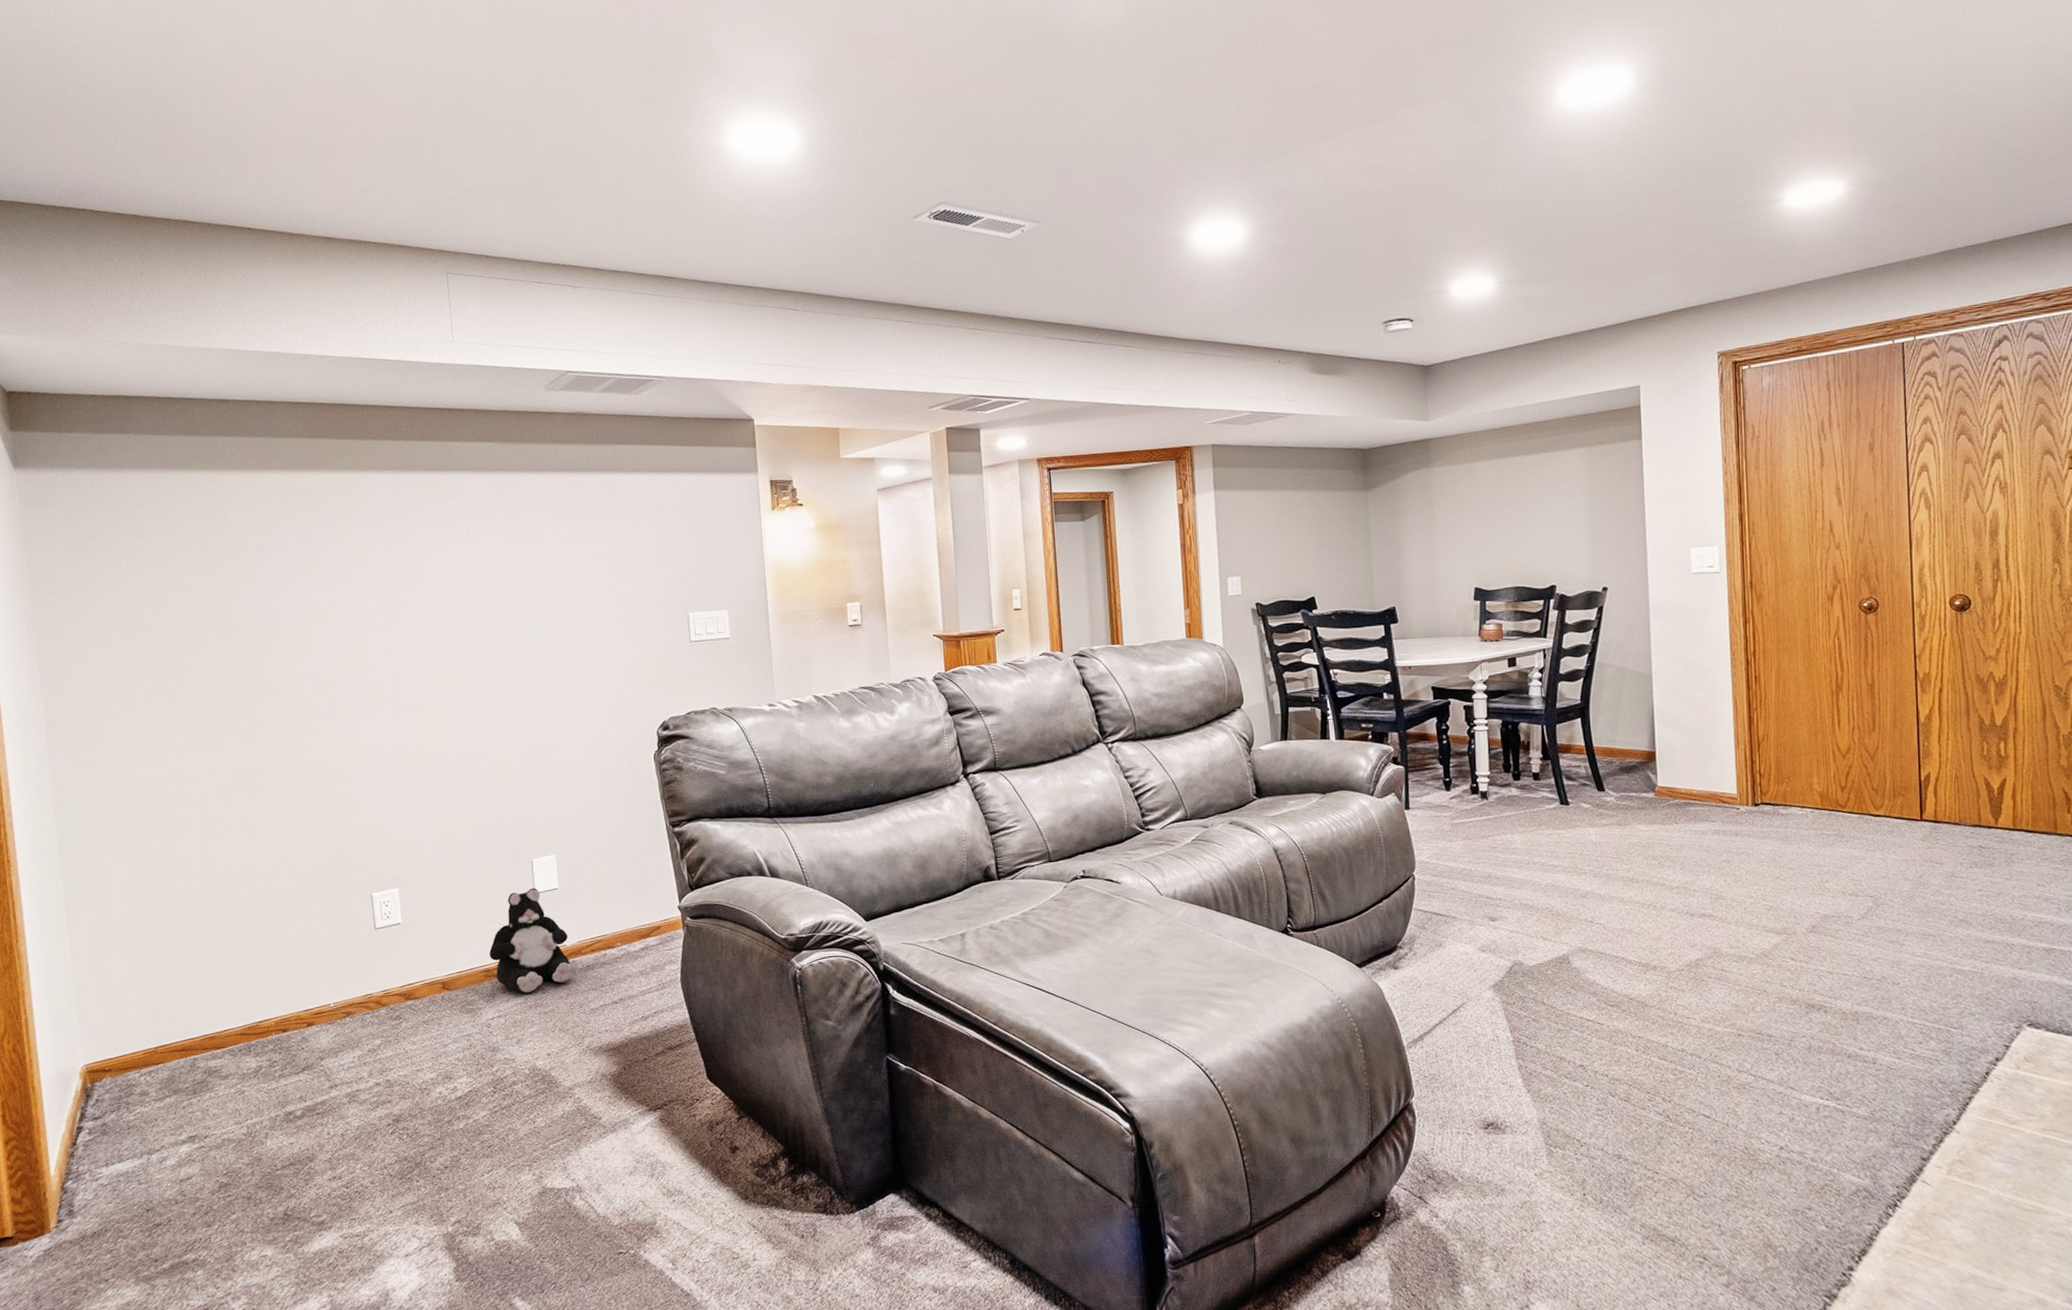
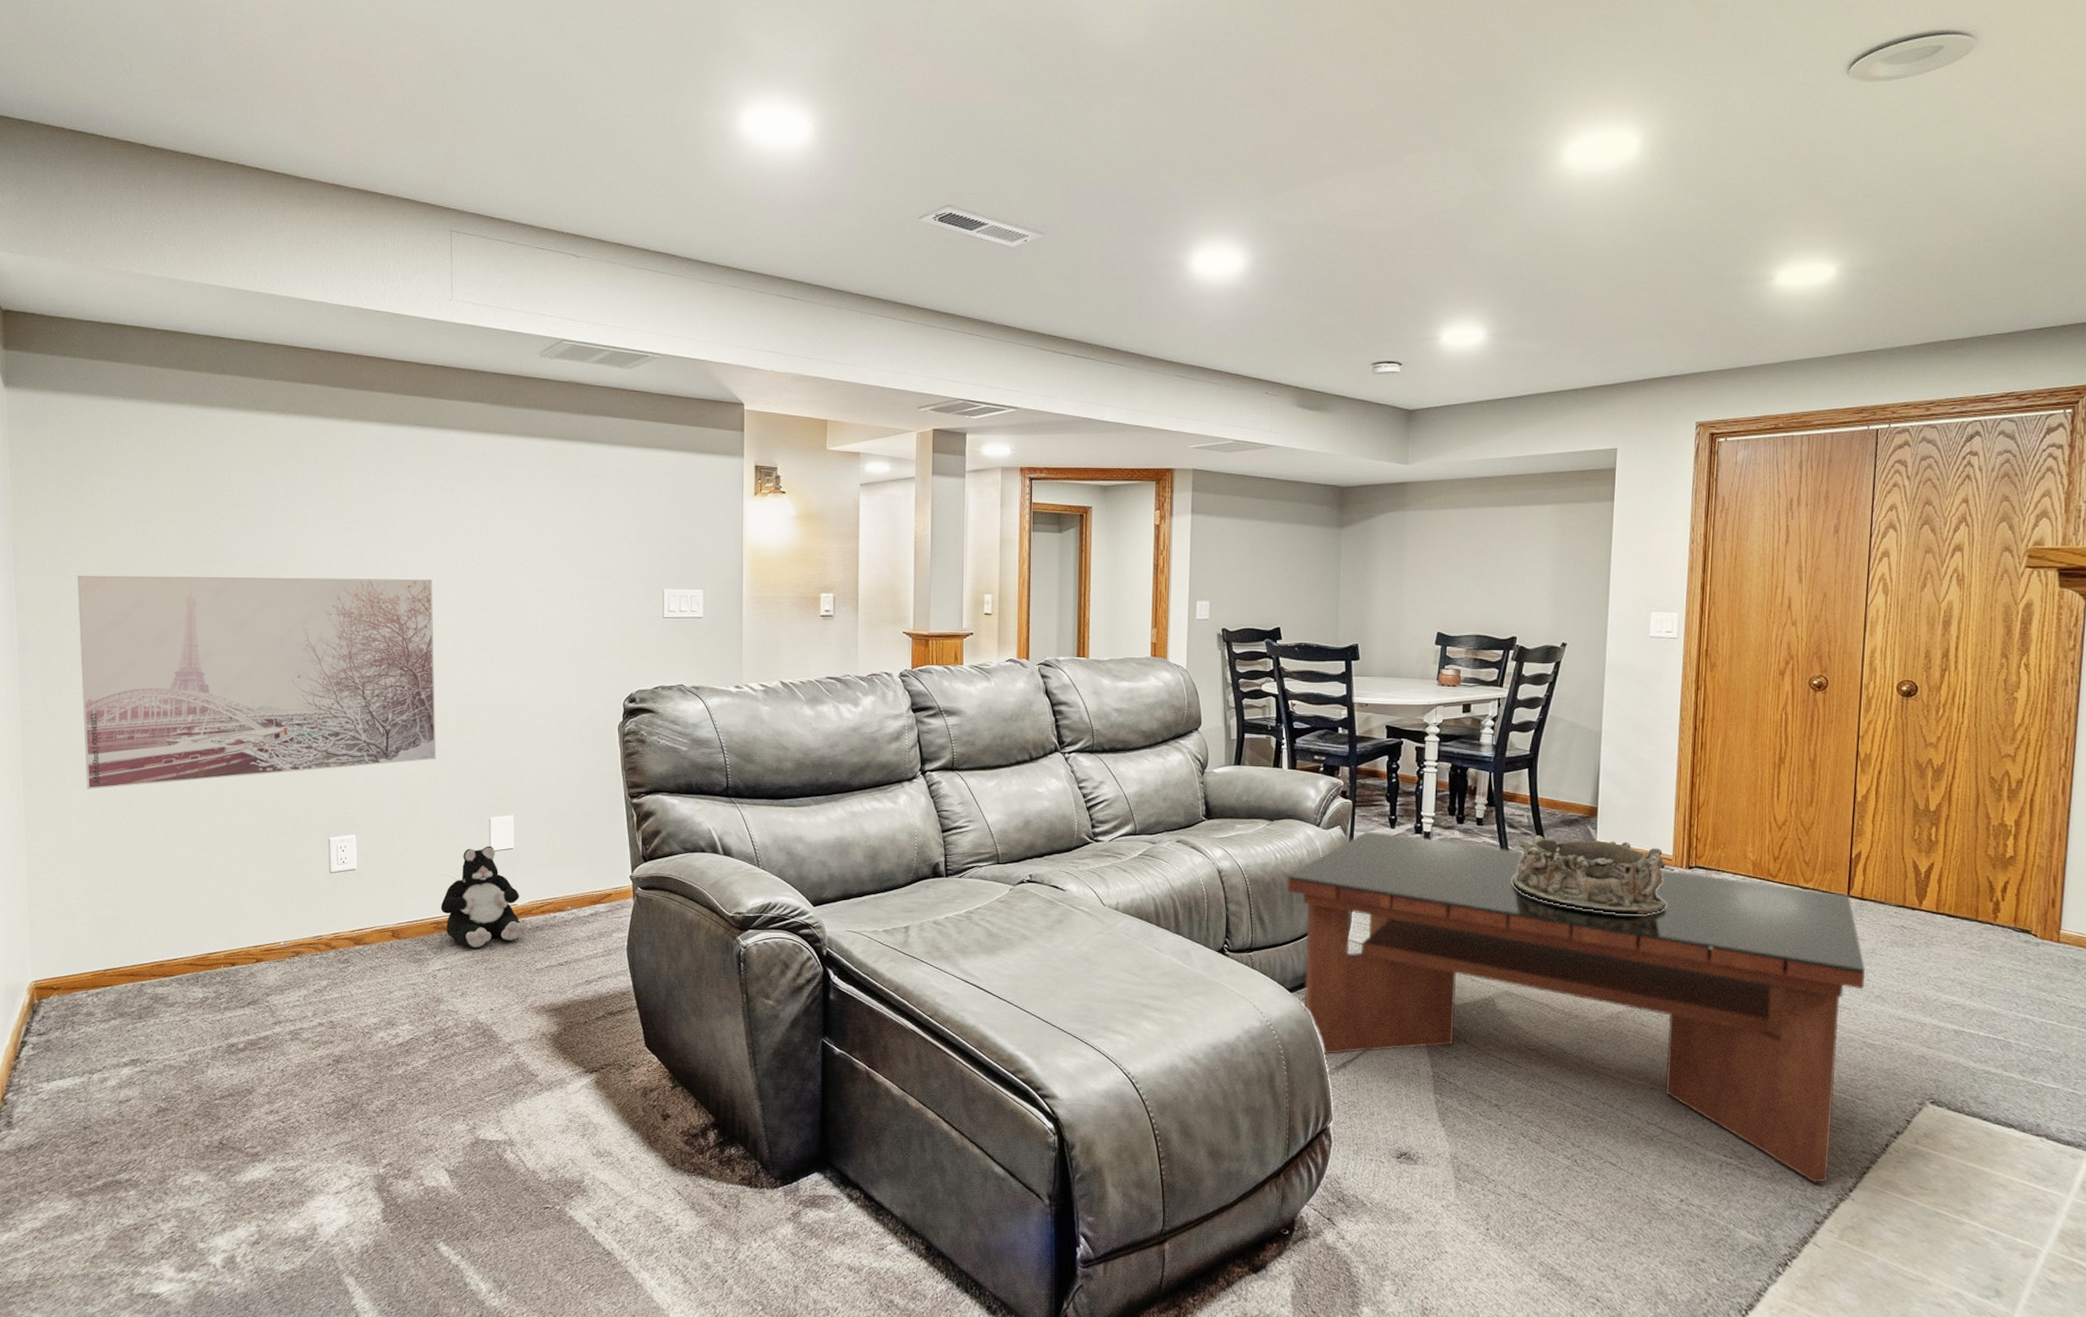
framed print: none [100,624,473,865] -> present [77,575,437,789]
coffee table: none [1346,795,1947,1118] -> present [1288,831,1866,1183]
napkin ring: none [1575,783,1736,859] -> present [1512,835,1666,915]

